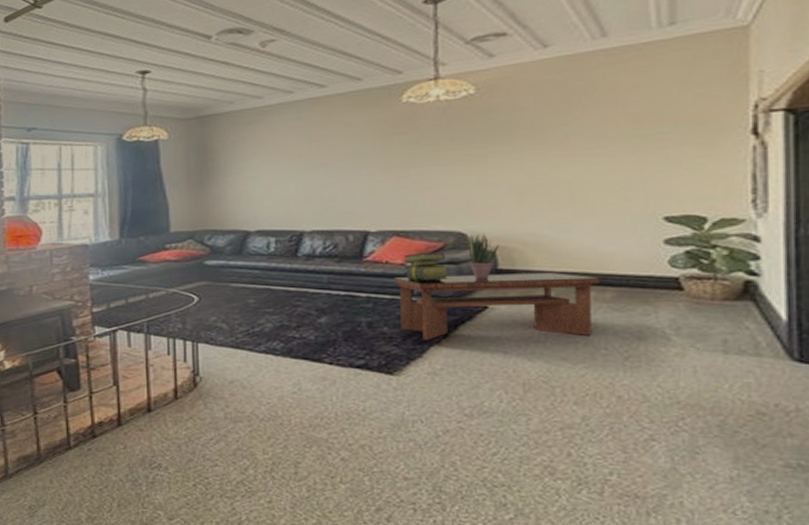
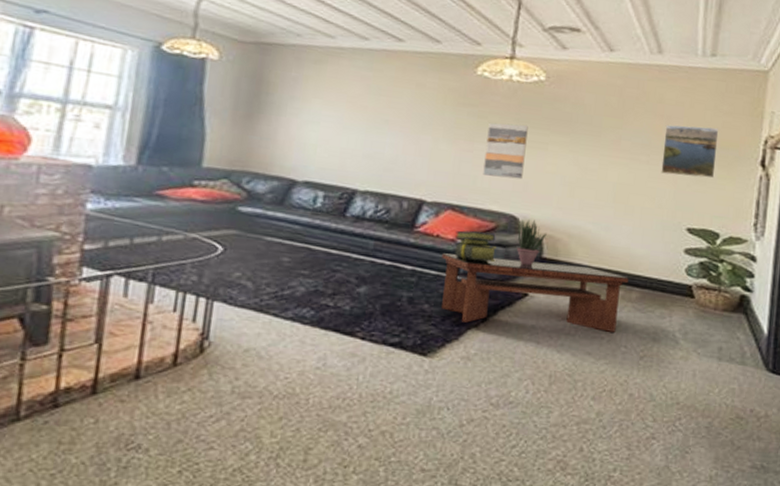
wall art: none [422,141,465,198] -> present [483,122,528,180]
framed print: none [622,102,692,164] -> present [661,124,719,179]

